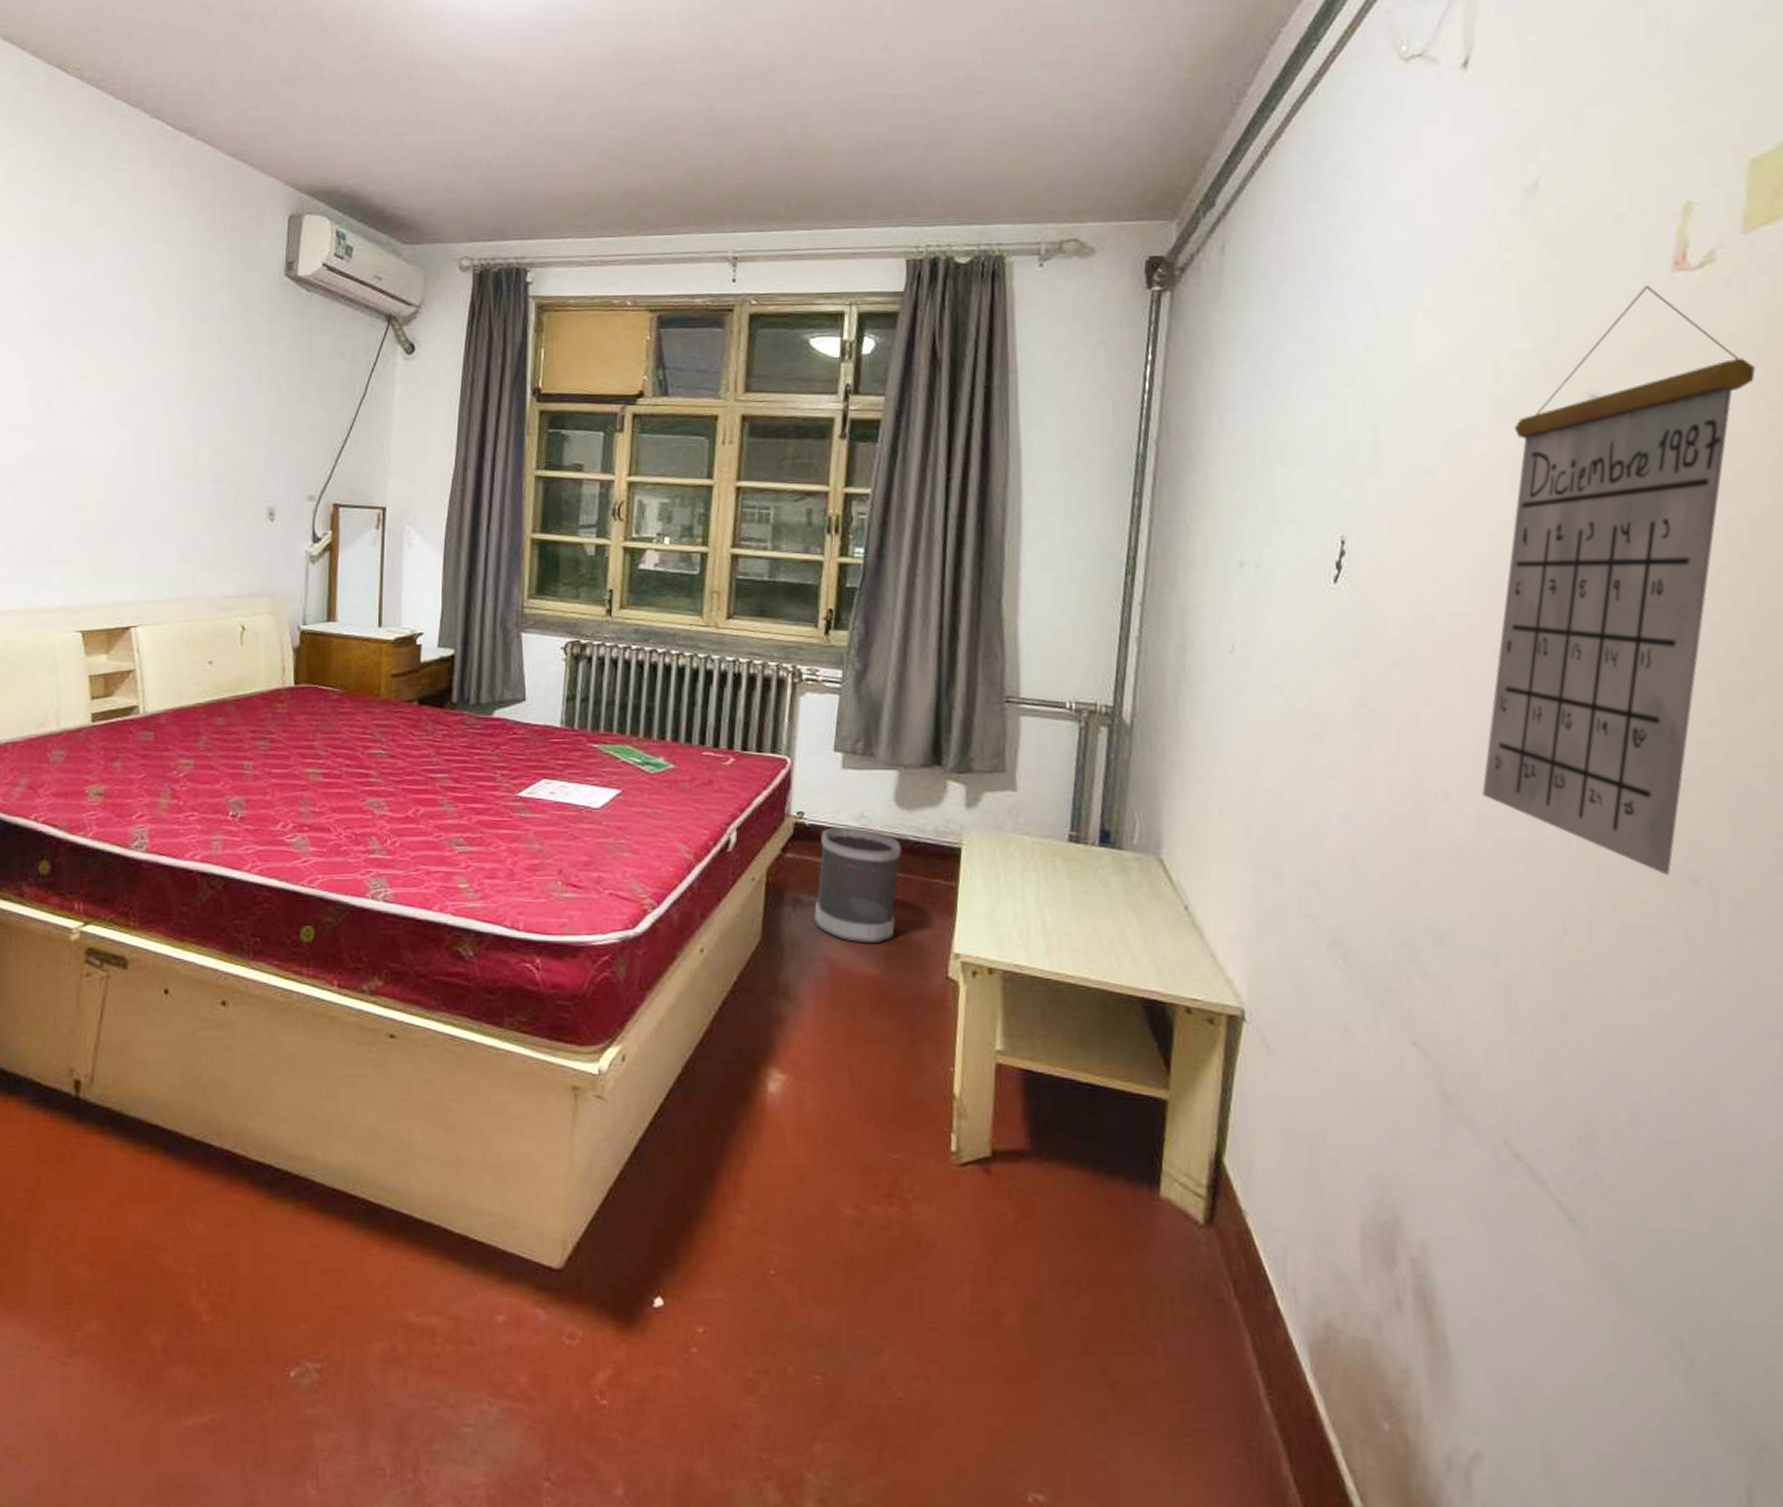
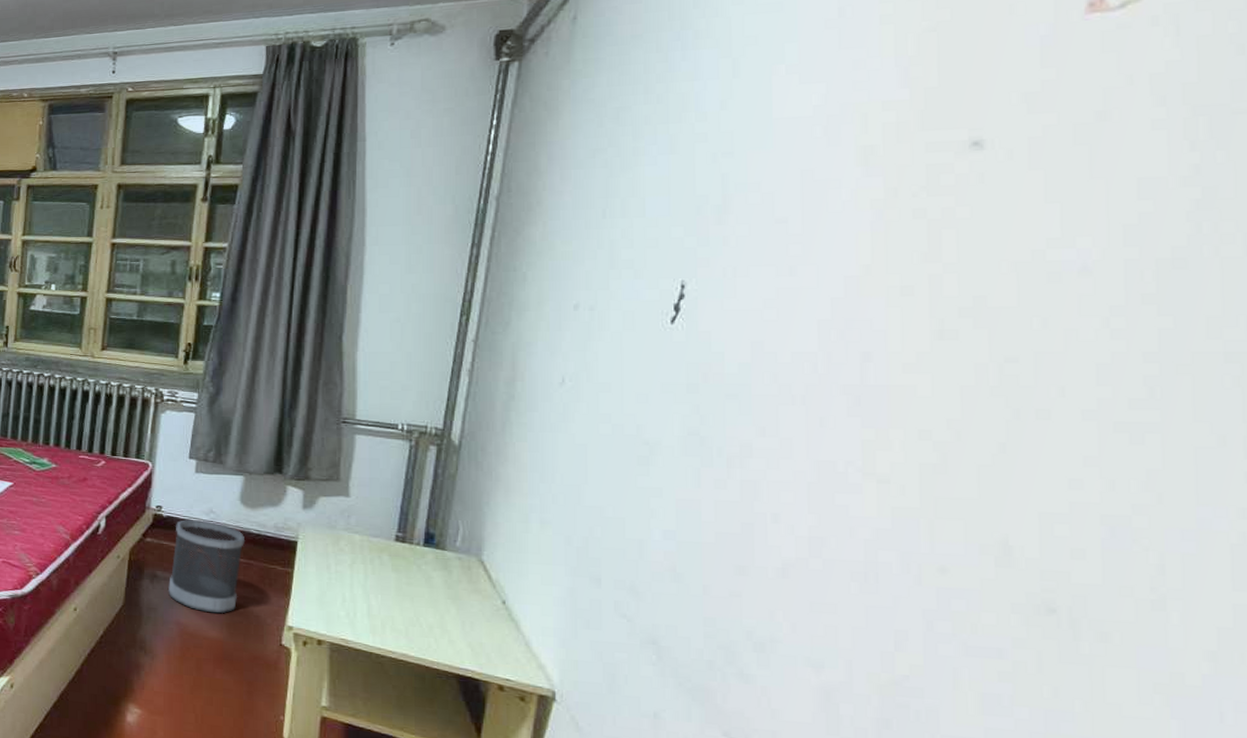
calendar: present [1482,286,1755,875] -> none [816,30,1180,603]

